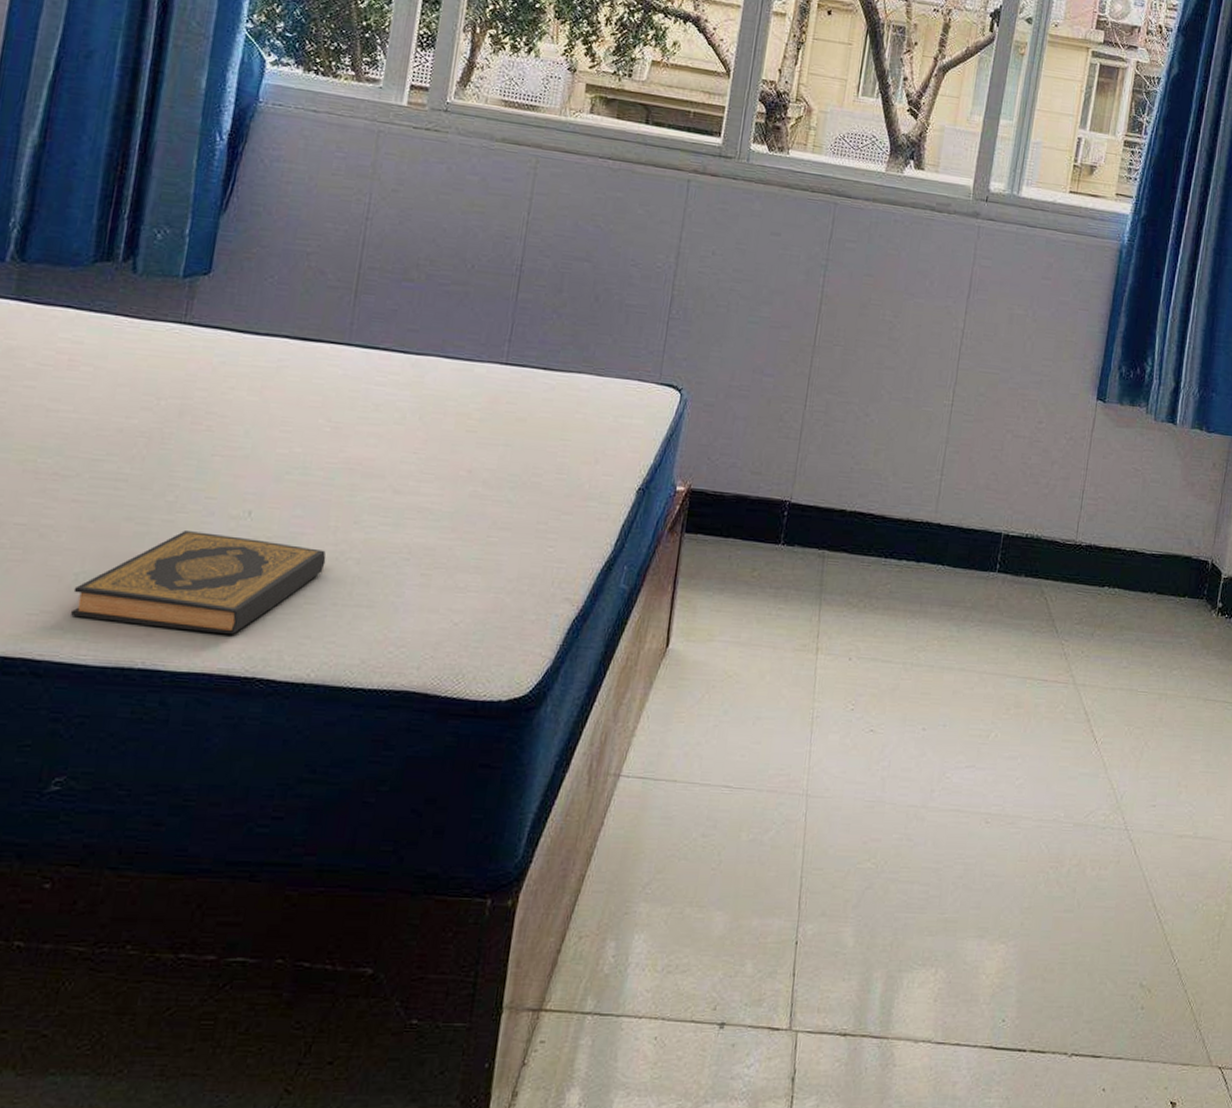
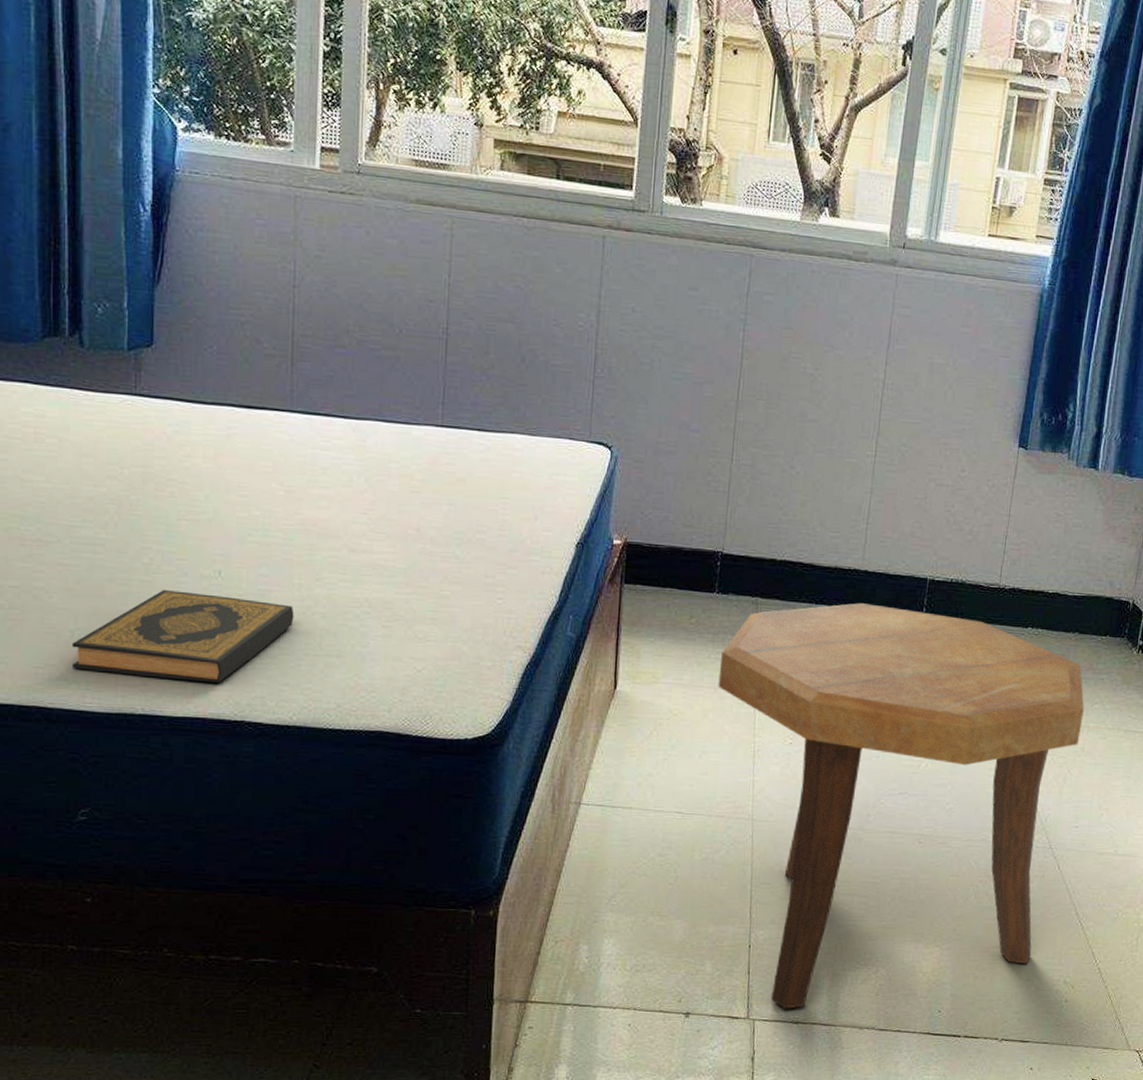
side table: none [777,557,1163,1018] -> present [718,603,1085,1009]

